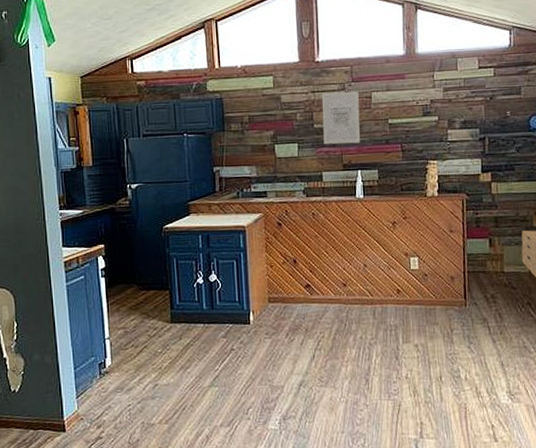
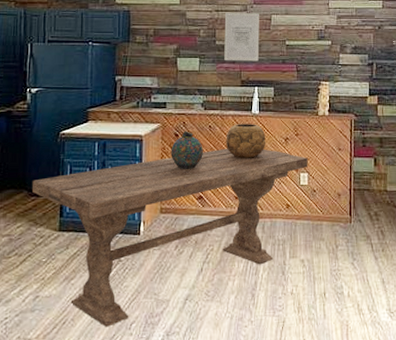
dining table: none [141,235,418,412] -> present [31,148,308,327]
snuff bottle: none [275,219,308,258] -> present [171,130,203,169]
decorative bowl: none [330,209,373,245] -> present [226,124,266,158]

